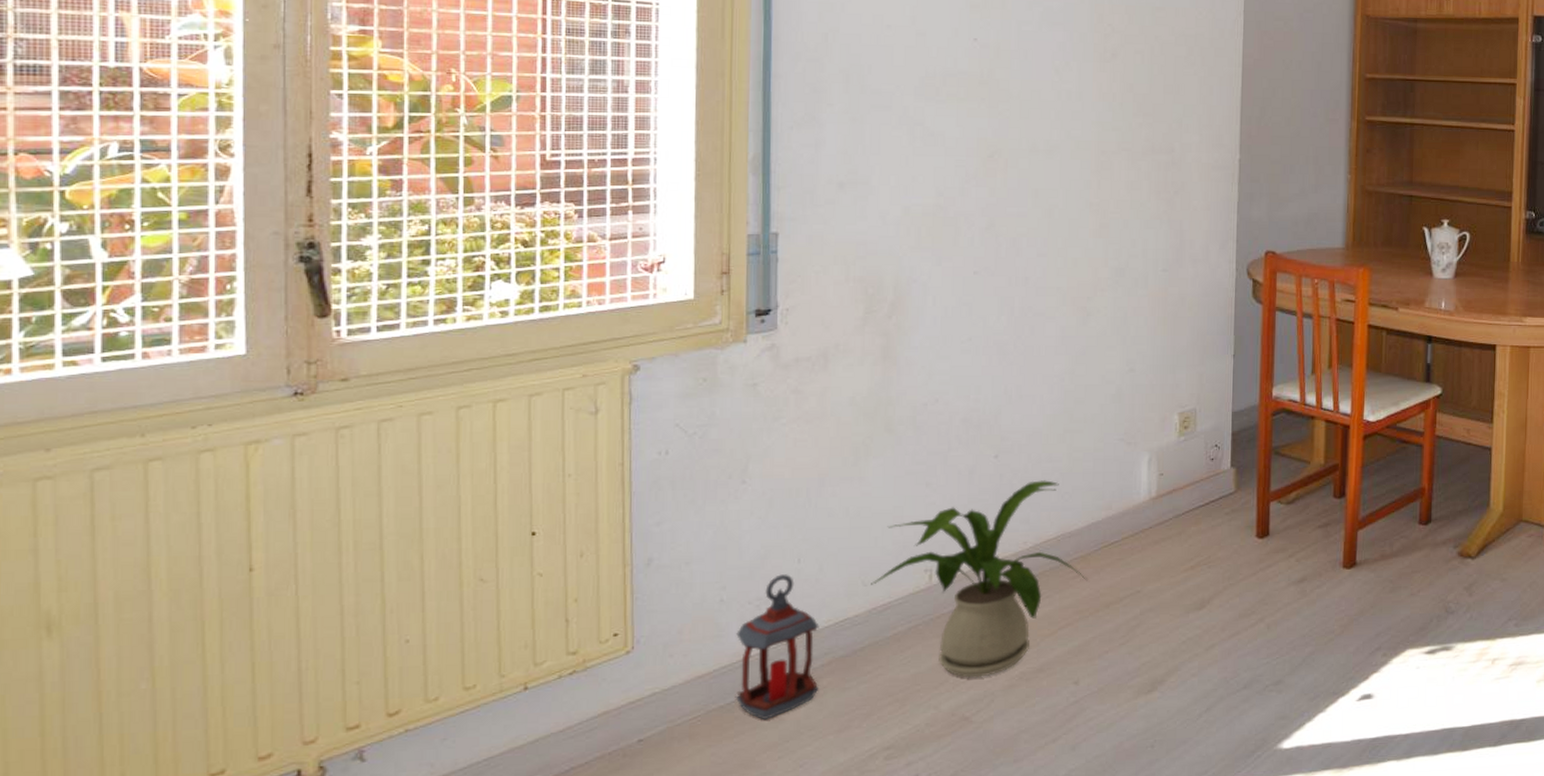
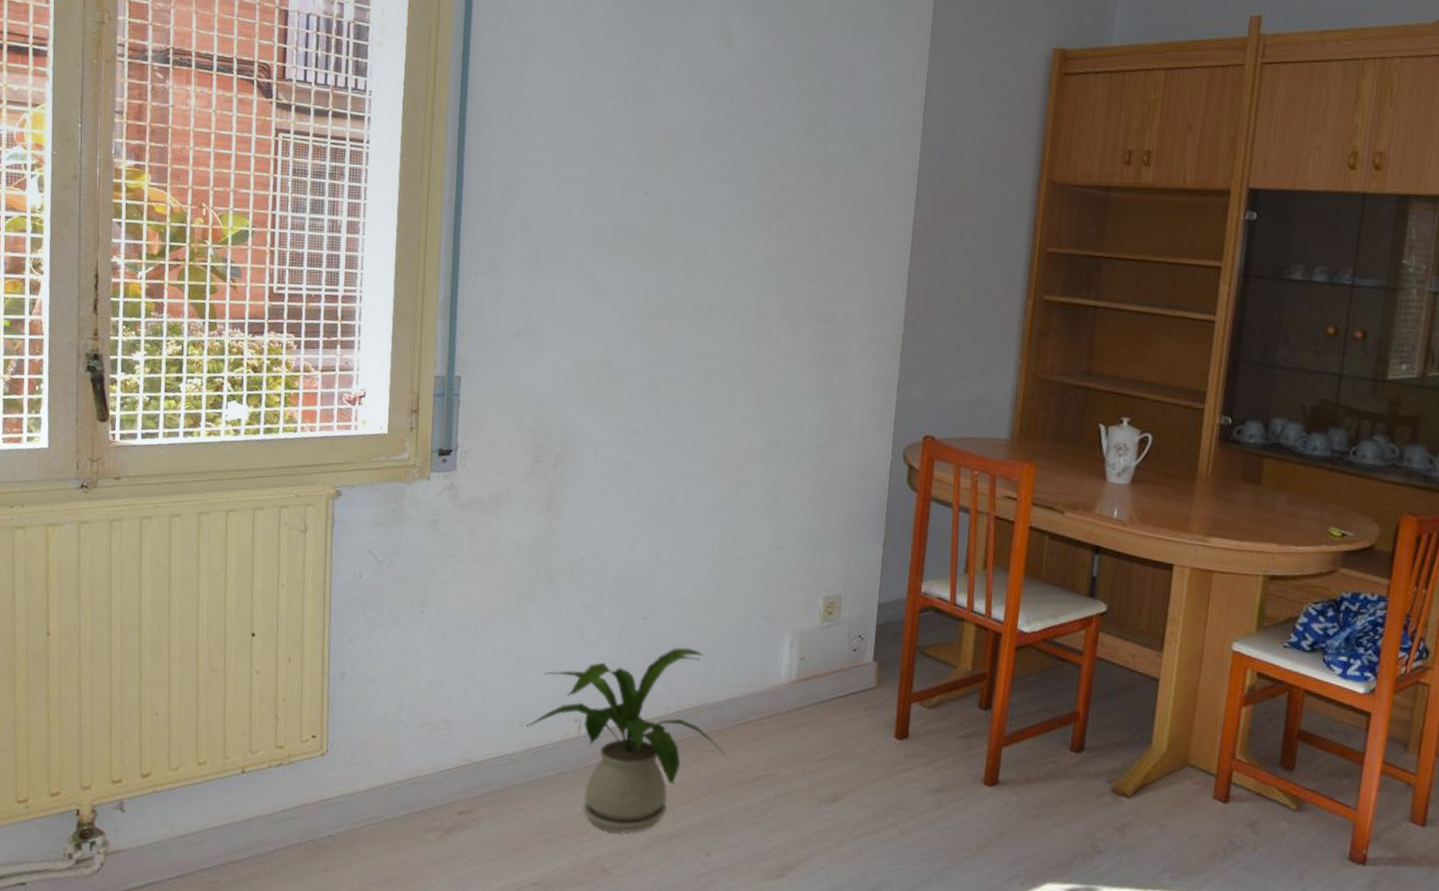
lantern: present [735,574,820,720] -> none [407,704,481,838]

